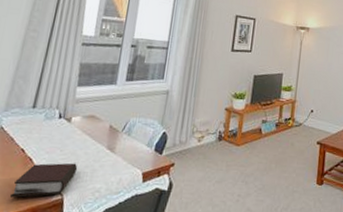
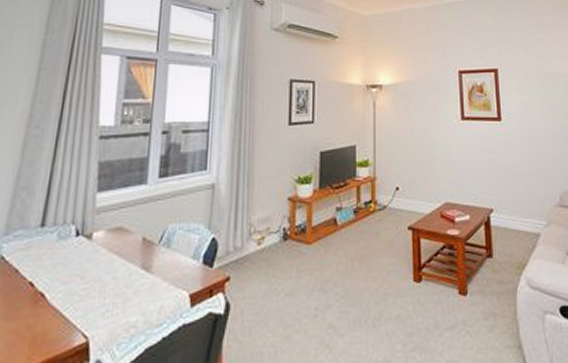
bible: present [10,163,78,198] -> none [19,292,105,349]

